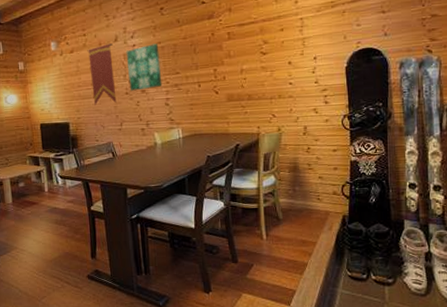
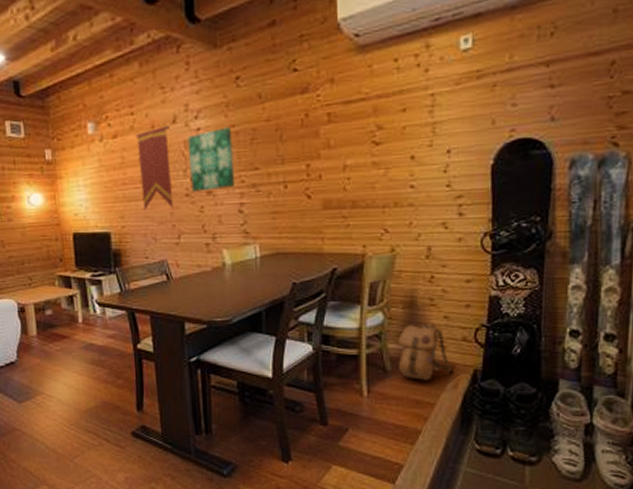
backpack: none [286,182,327,225] -> present [398,323,453,380]

